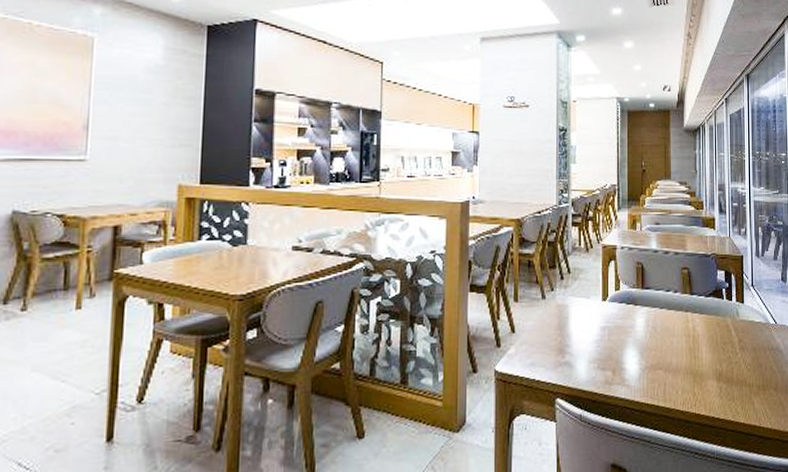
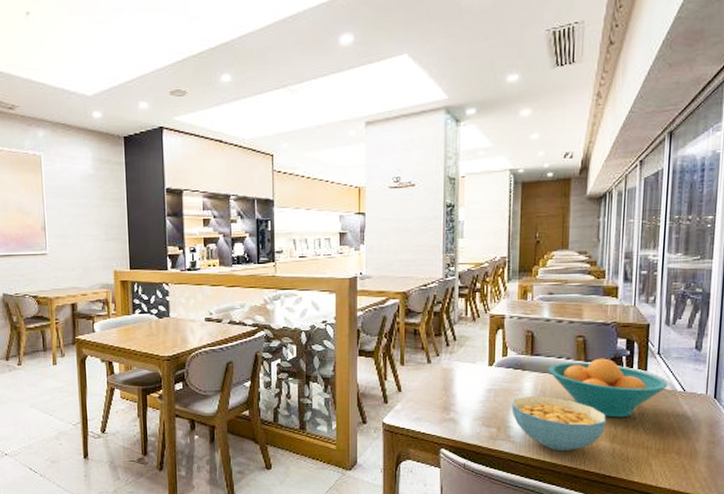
cereal bowl: none [625,333,713,394] -> present [511,396,607,452]
fruit bowl: none [658,291,763,354] -> present [548,358,669,418]

